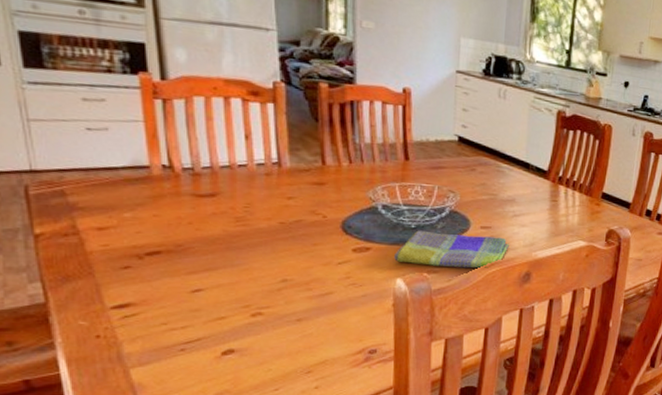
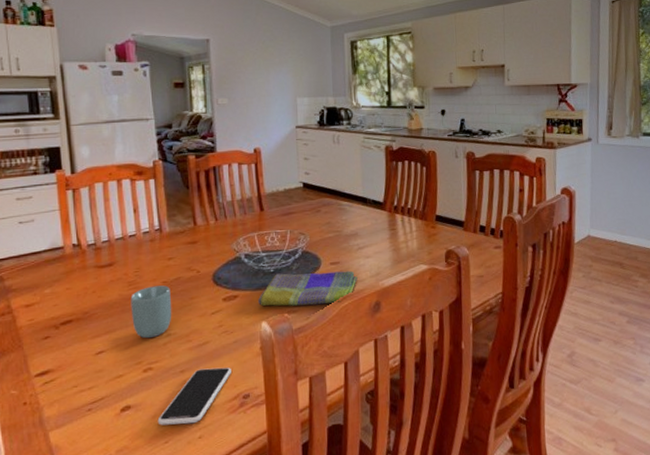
cup: none [238,225,290,282] -> present [130,285,172,339]
smartphone: none [266,319,357,374] -> present [157,367,231,426]

